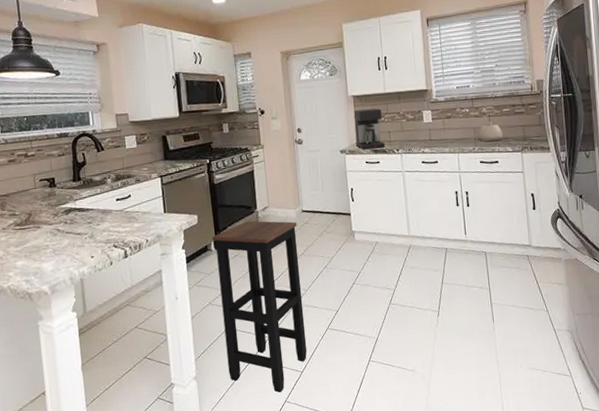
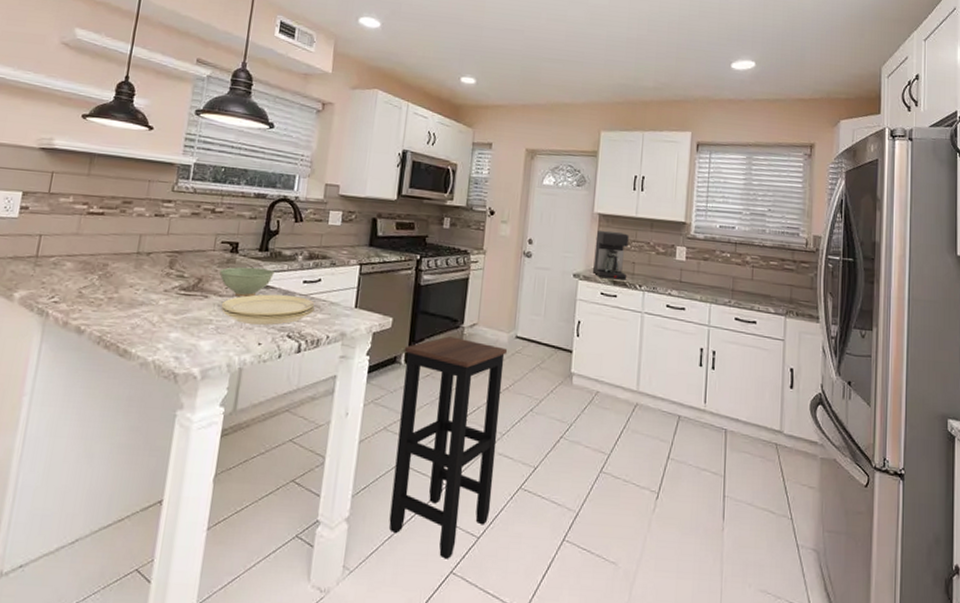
bowl: none [45,195,90,223] -> present [220,267,274,298]
plate: none [52,212,131,243] -> present [221,294,315,326]
jar: present [476,121,504,142] -> none [734,273,767,298]

